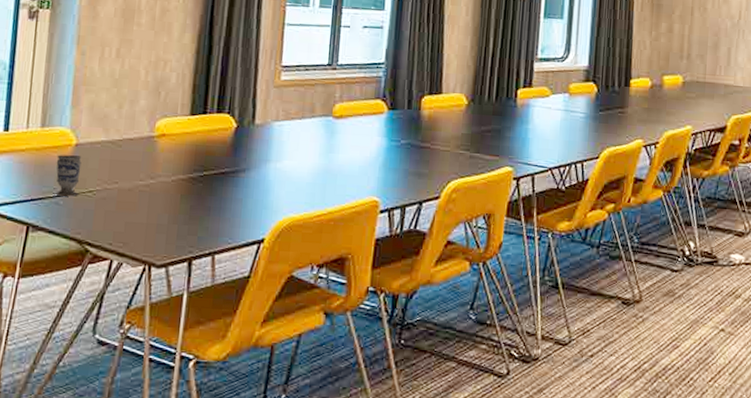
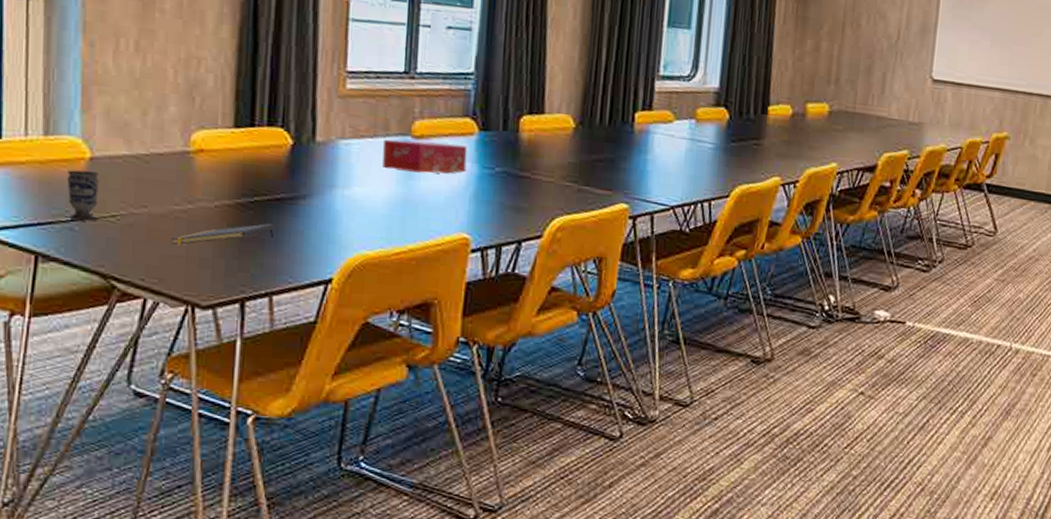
notepad: none [135,194,220,215] -> present [171,223,275,246]
tissue box: none [308,120,378,147] -> present [382,139,468,174]

